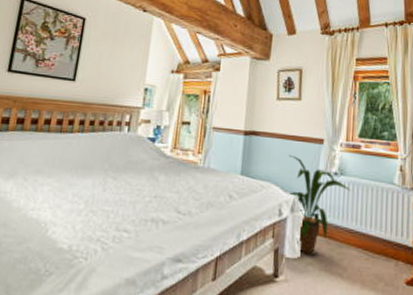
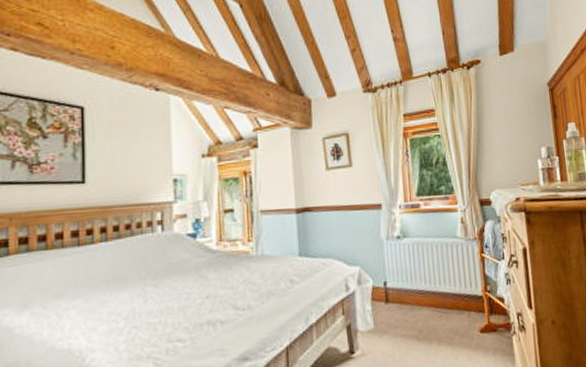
house plant: present [288,154,351,254] -> none [347,225,415,324]

